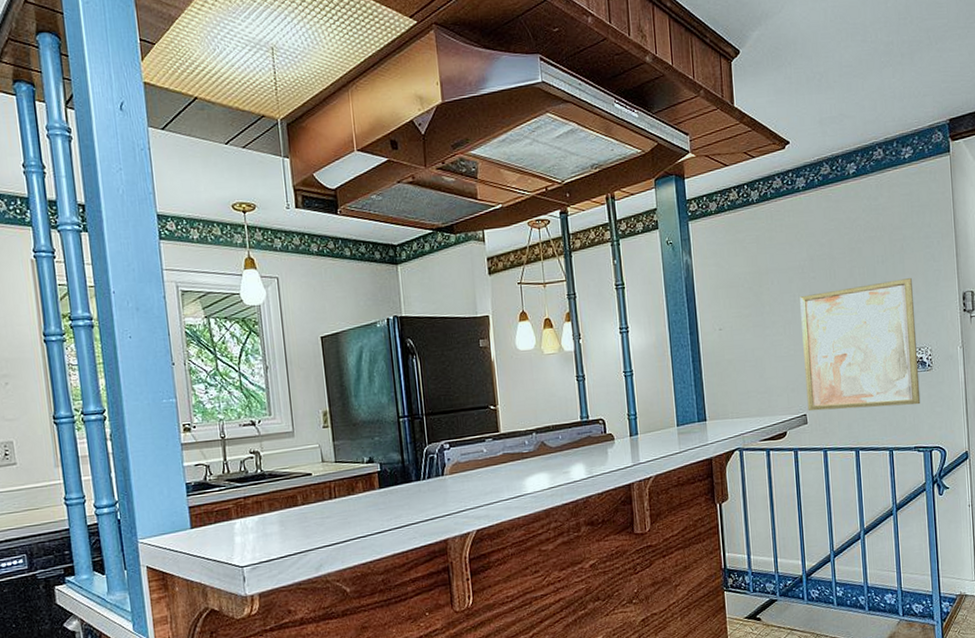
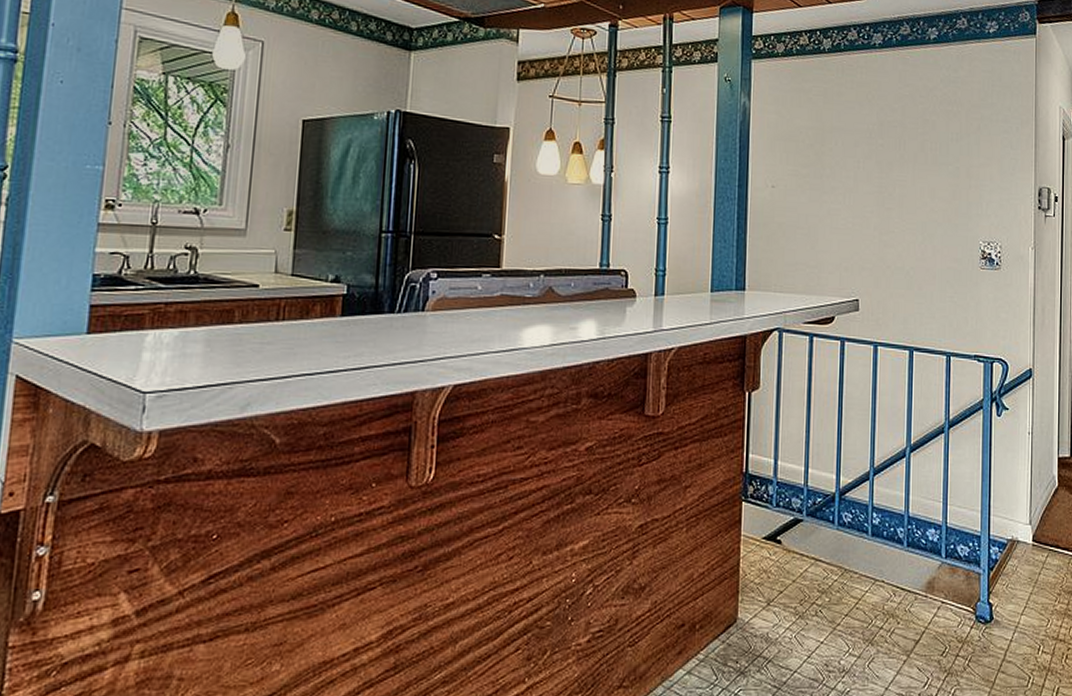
wall art: present [800,278,921,412] -> none [861,162,987,307]

